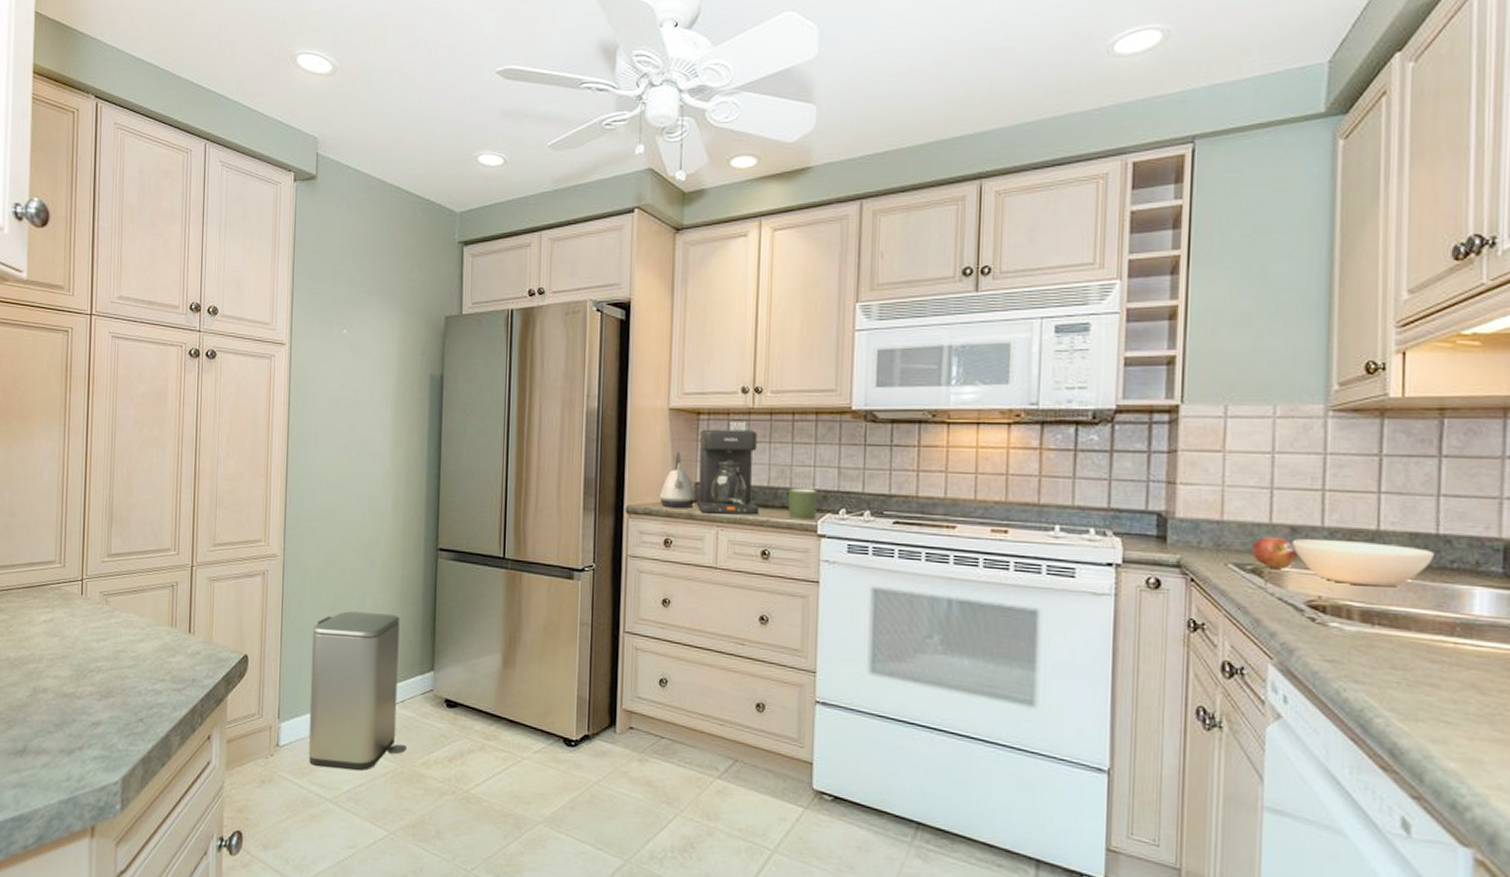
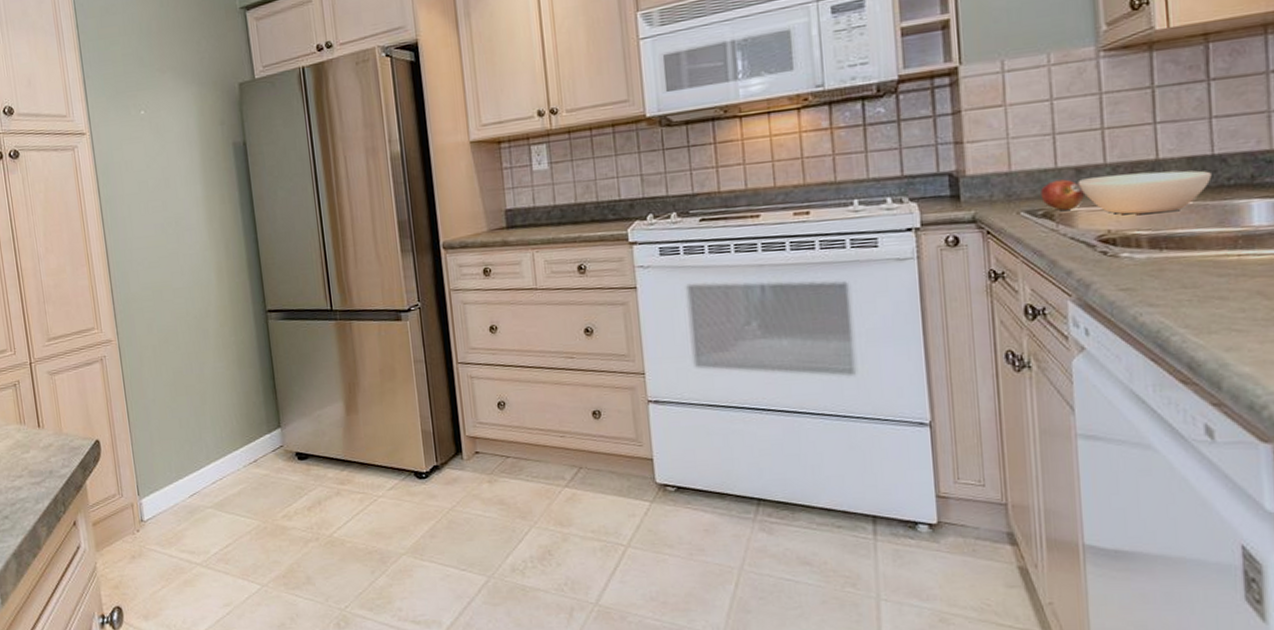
pedal bin: present [308,611,406,770] -> none [157,380,266,534]
kettle: present [660,452,696,509] -> none [473,183,508,239]
coffee maker: present [696,429,760,515] -> none [503,151,571,238]
mug: present [788,488,817,521] -> none [596,199,626,232]

